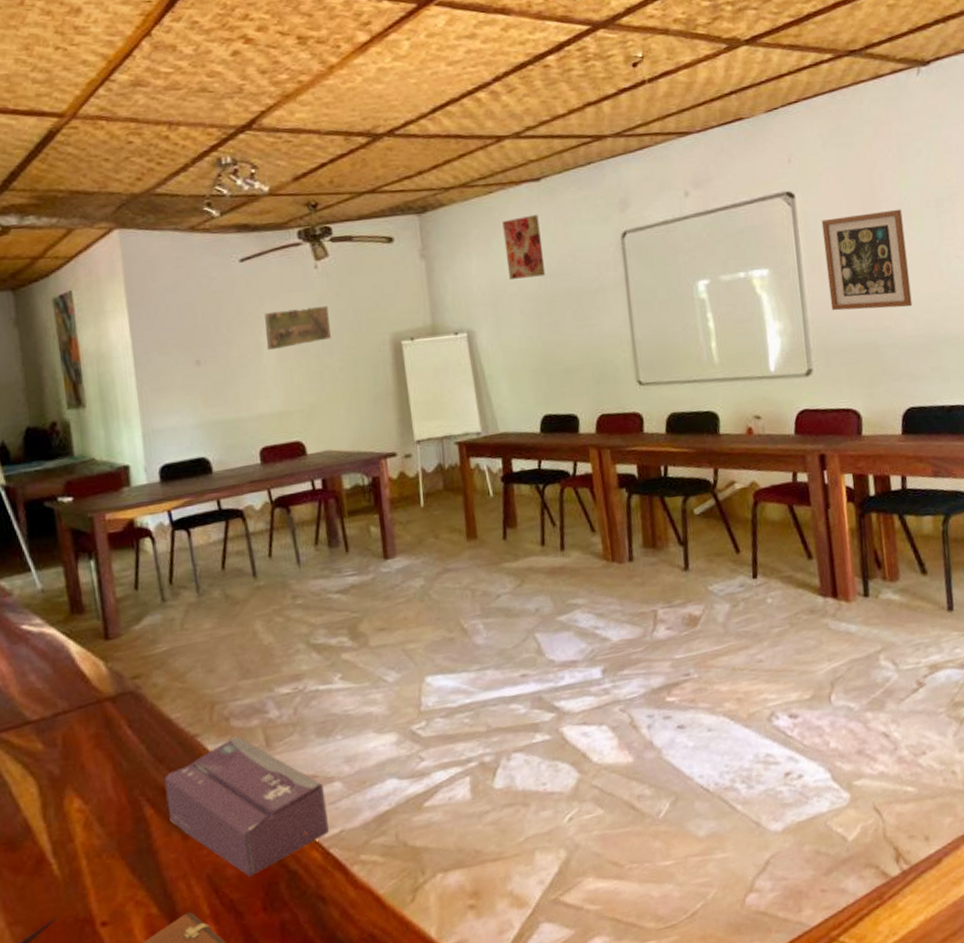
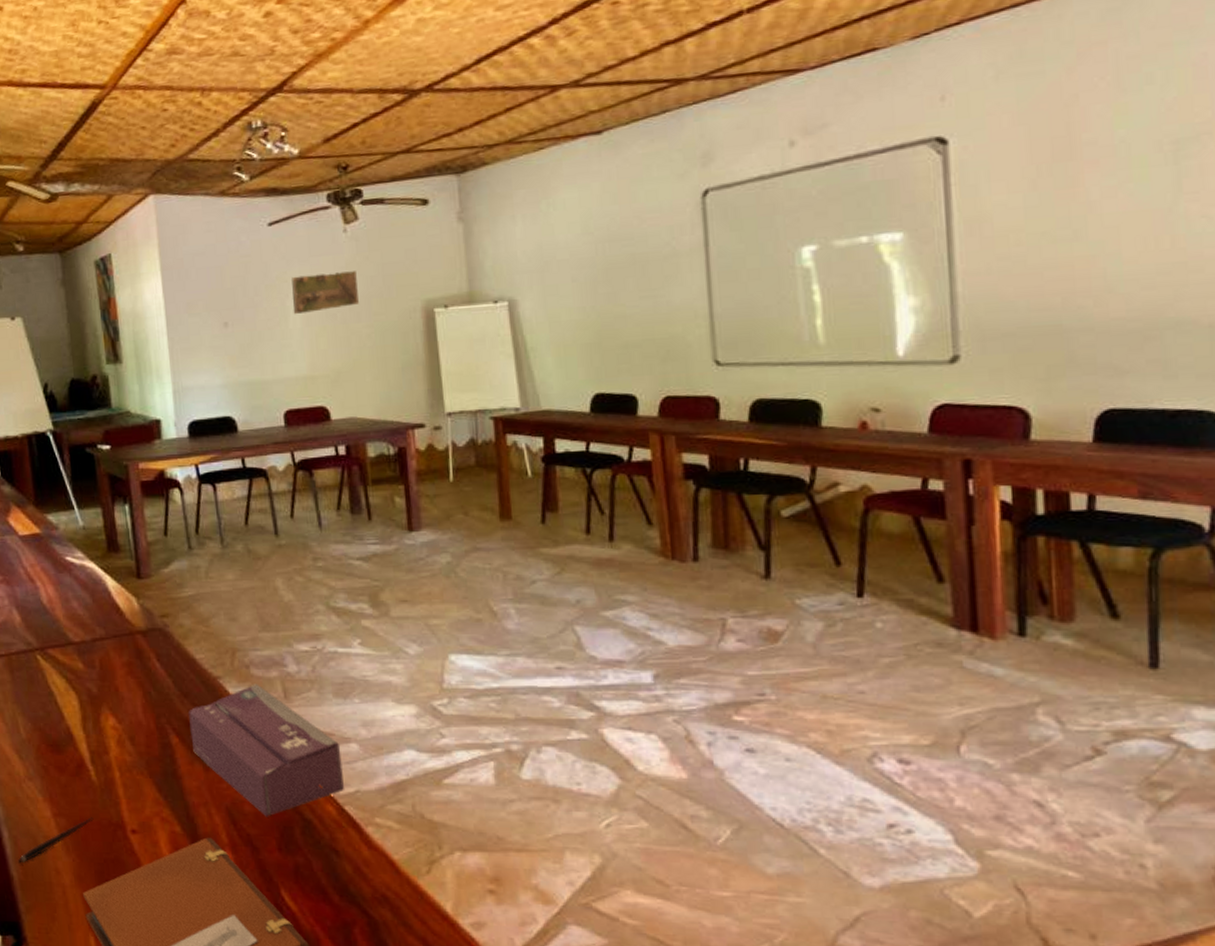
wall art: present [502,214,546,279] -> none [554,171,604,244]
wall art: present [821,209,913,311] -> none [986,154,1123,285]

